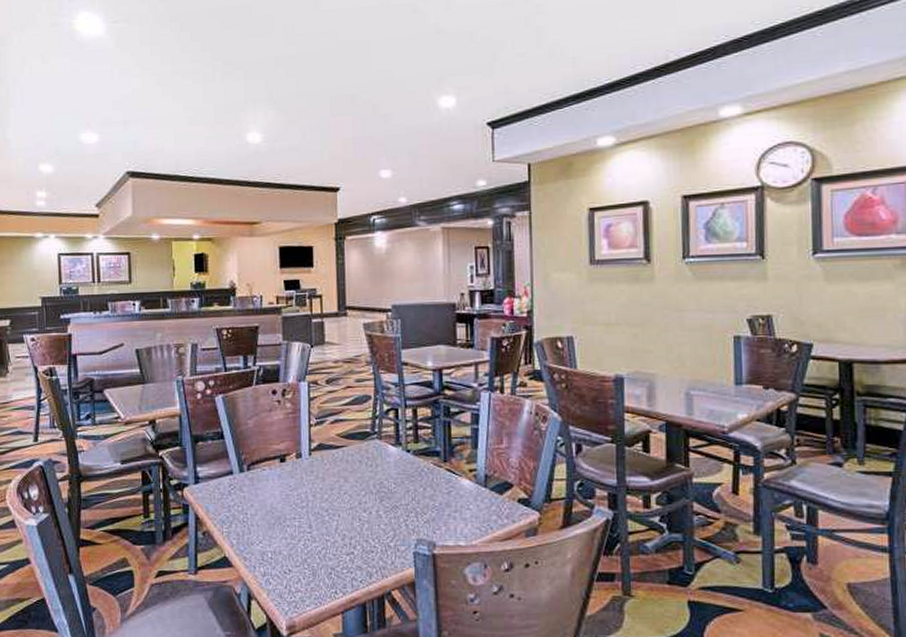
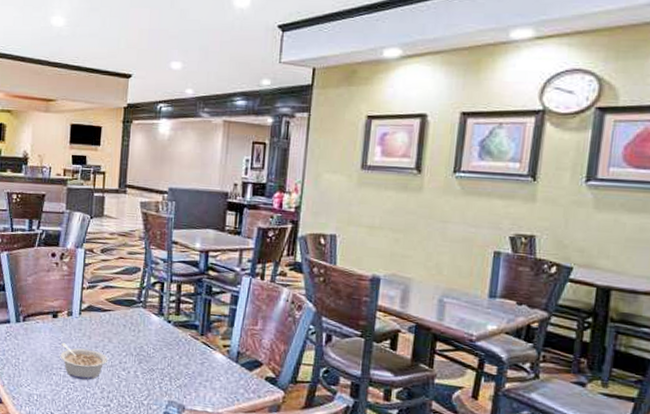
legume: none [292,489,346,527] -> present [60,342,108,380]

